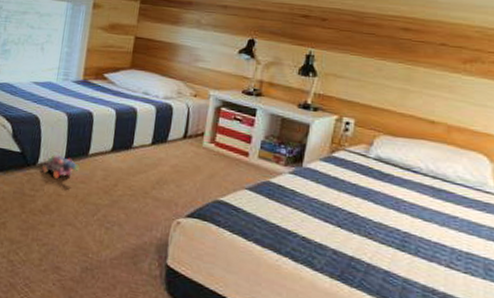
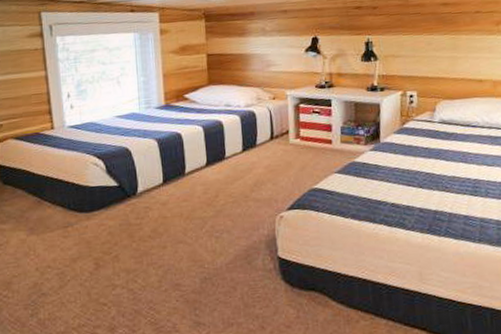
toy cannon: present [42,153,80,180] -> none [143,179,179,204]

